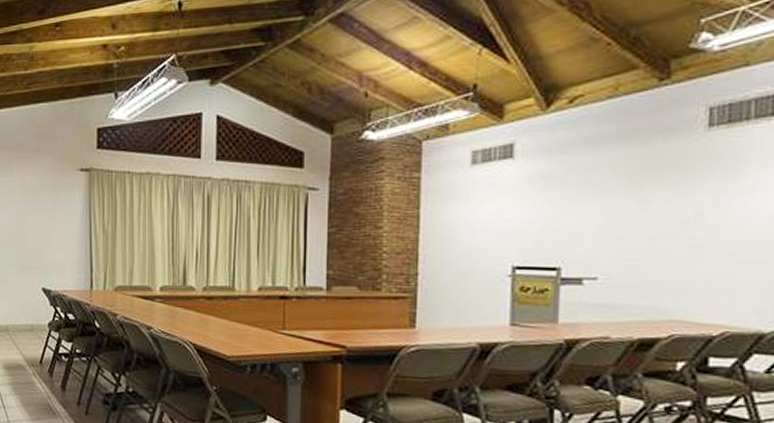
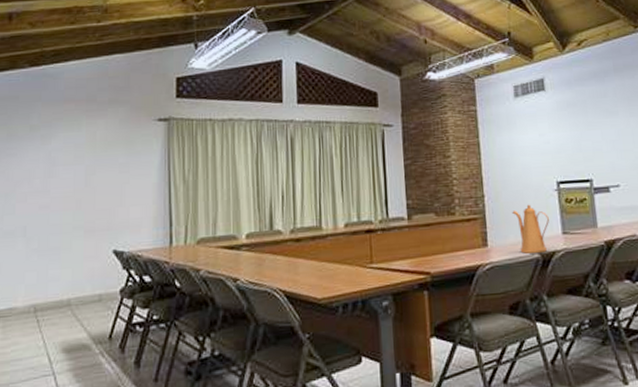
coffee pot: none [450,288,495,343] -> present [512,204,549,254]

